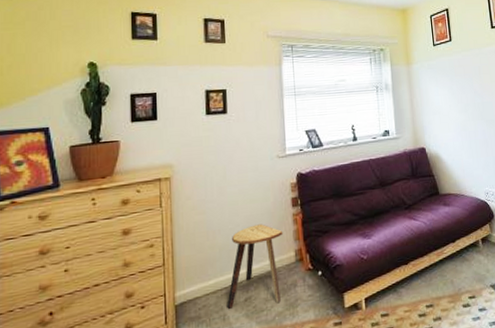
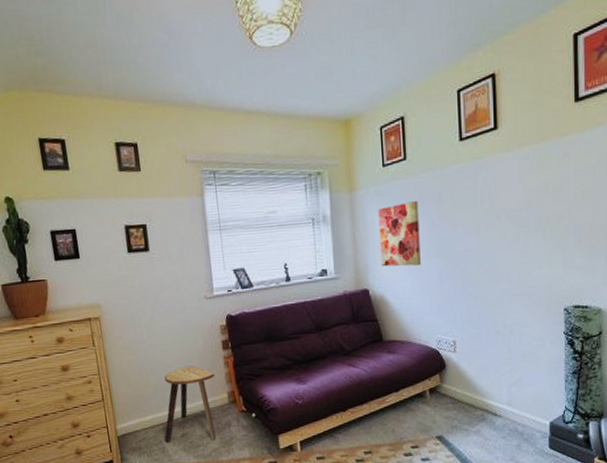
wall art: none [431,74,468,128] -> present [378,201,421,267]

